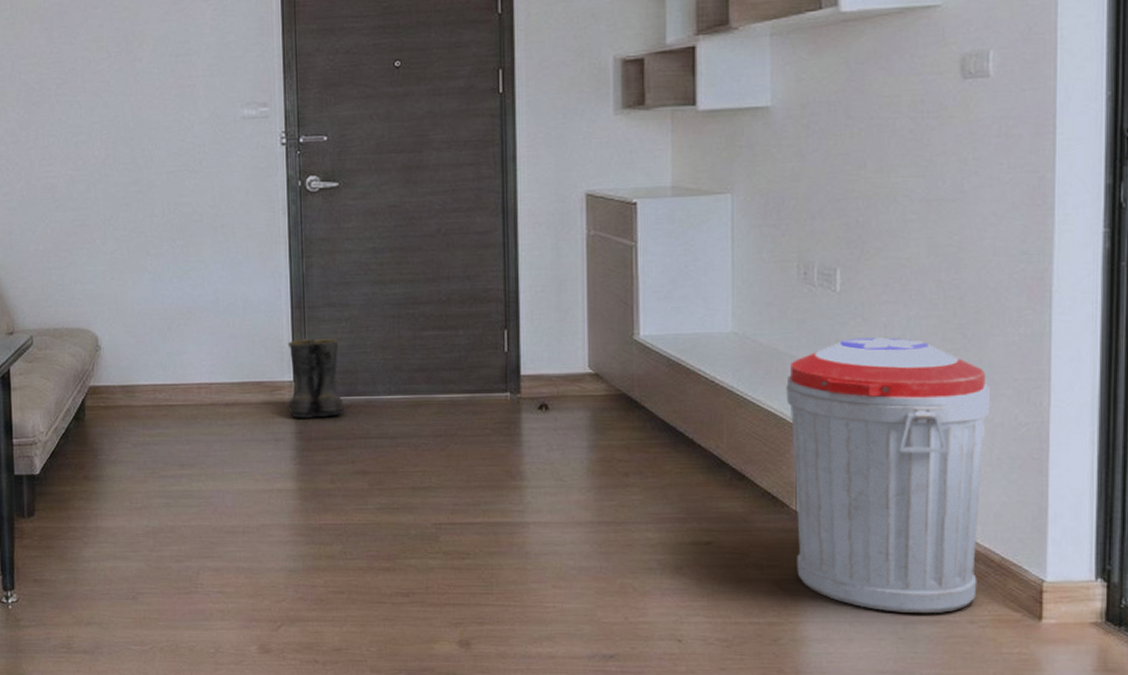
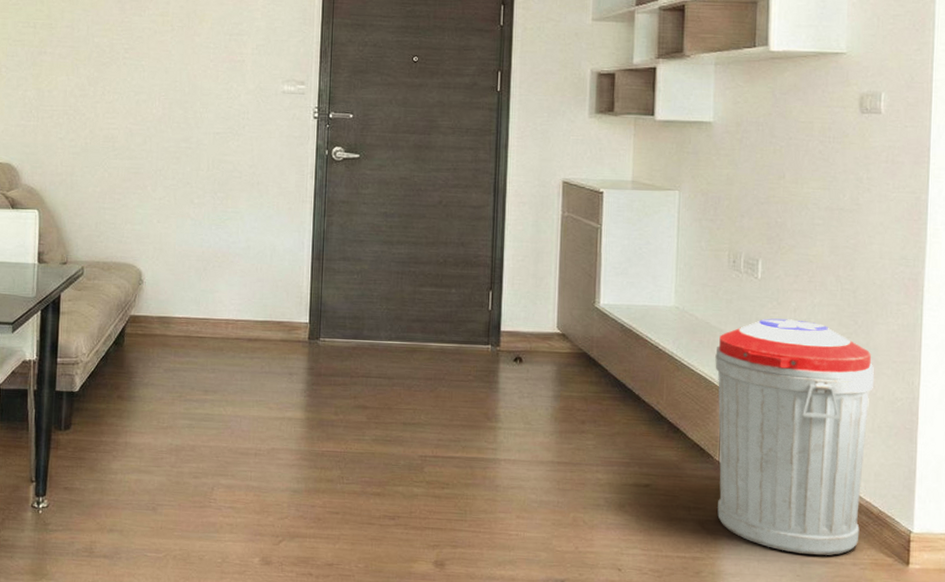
boots: present [287,339,344,418] -> none [303,287,350,356]

